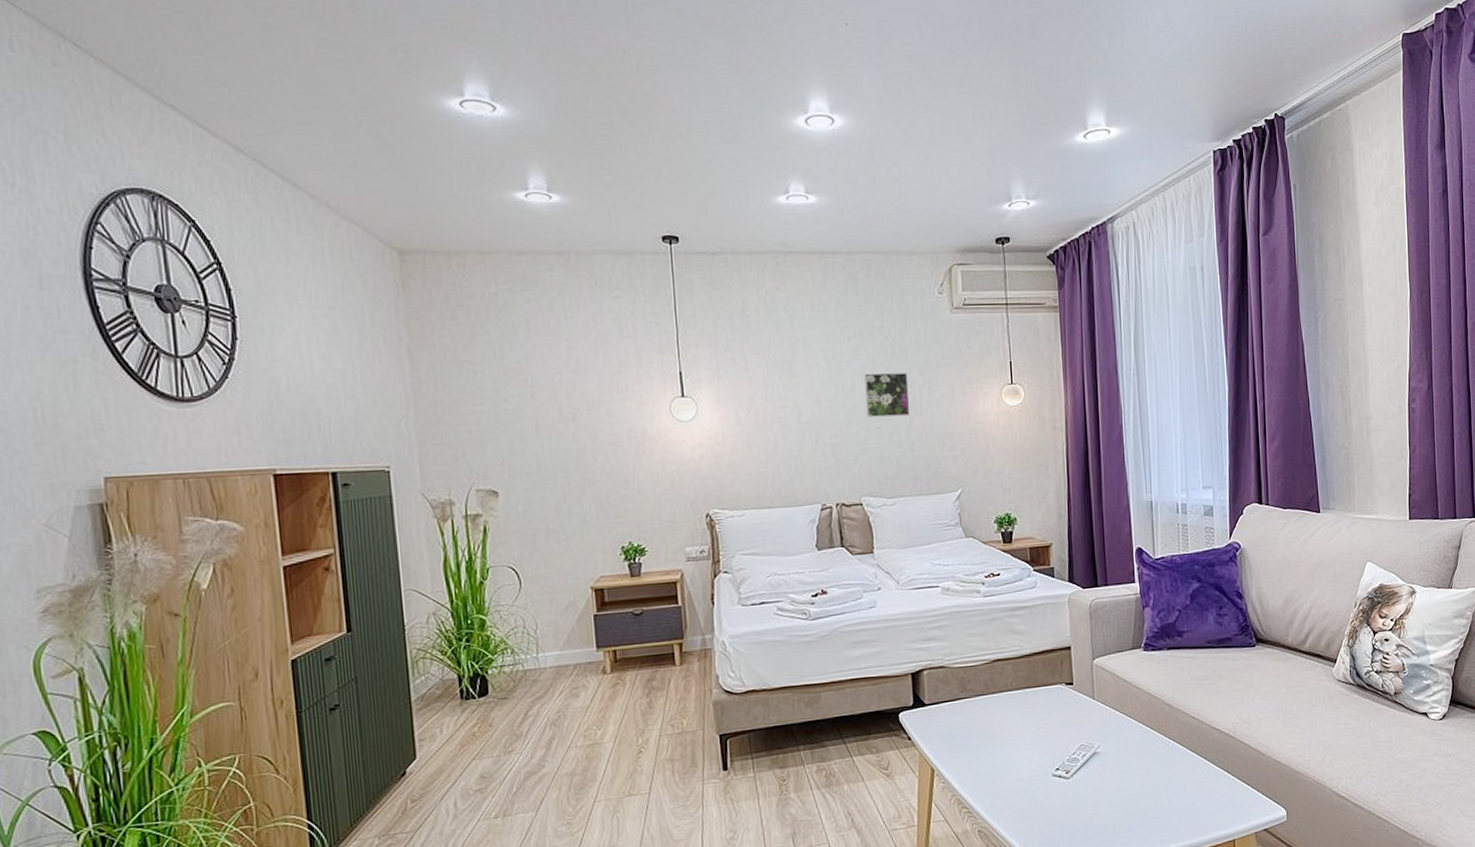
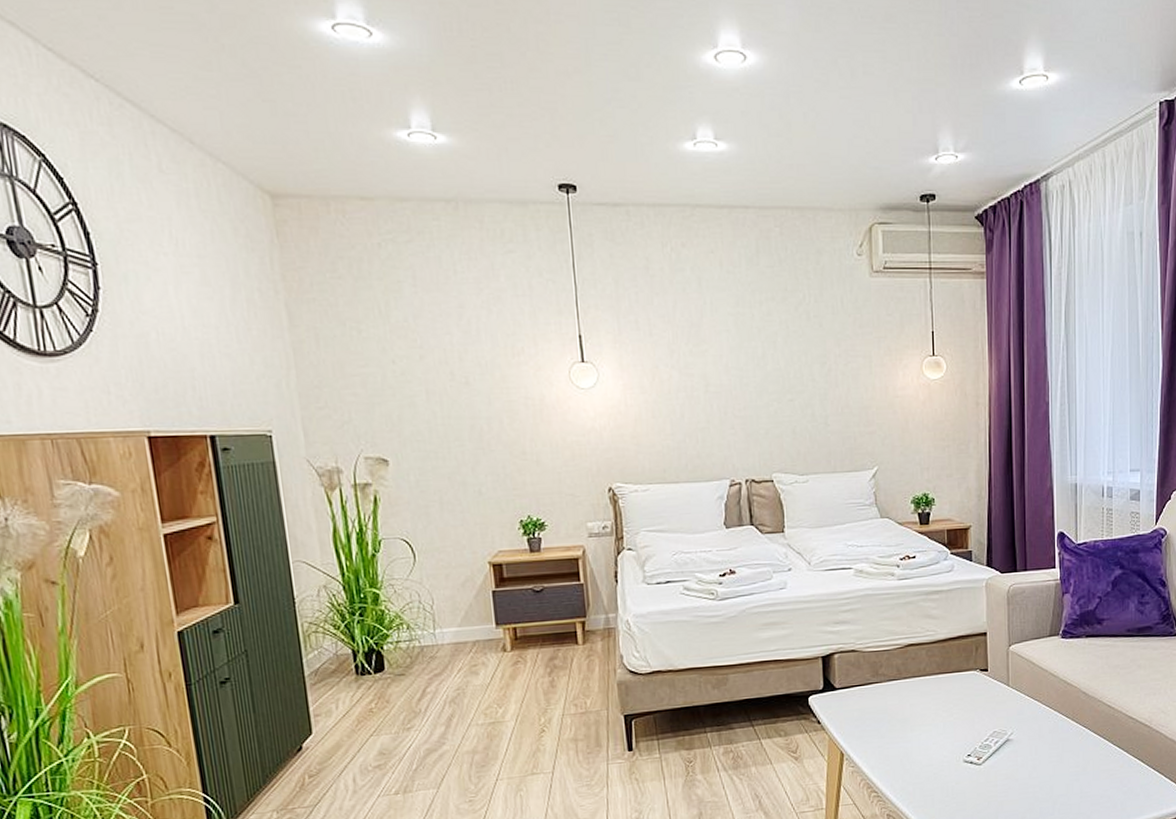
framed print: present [864,372,910,418] -> none [776,340,825,390]

